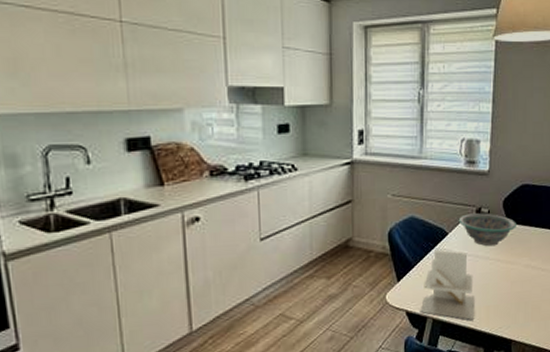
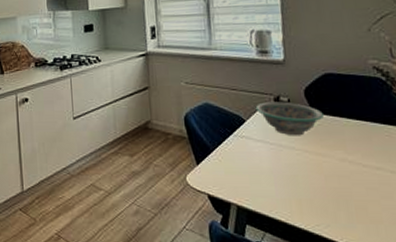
napkin holder: present [420,249,475,320] -> none [222,136,285,212]

